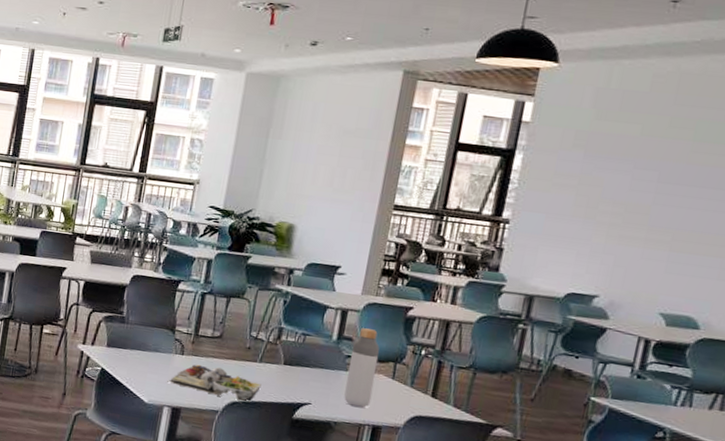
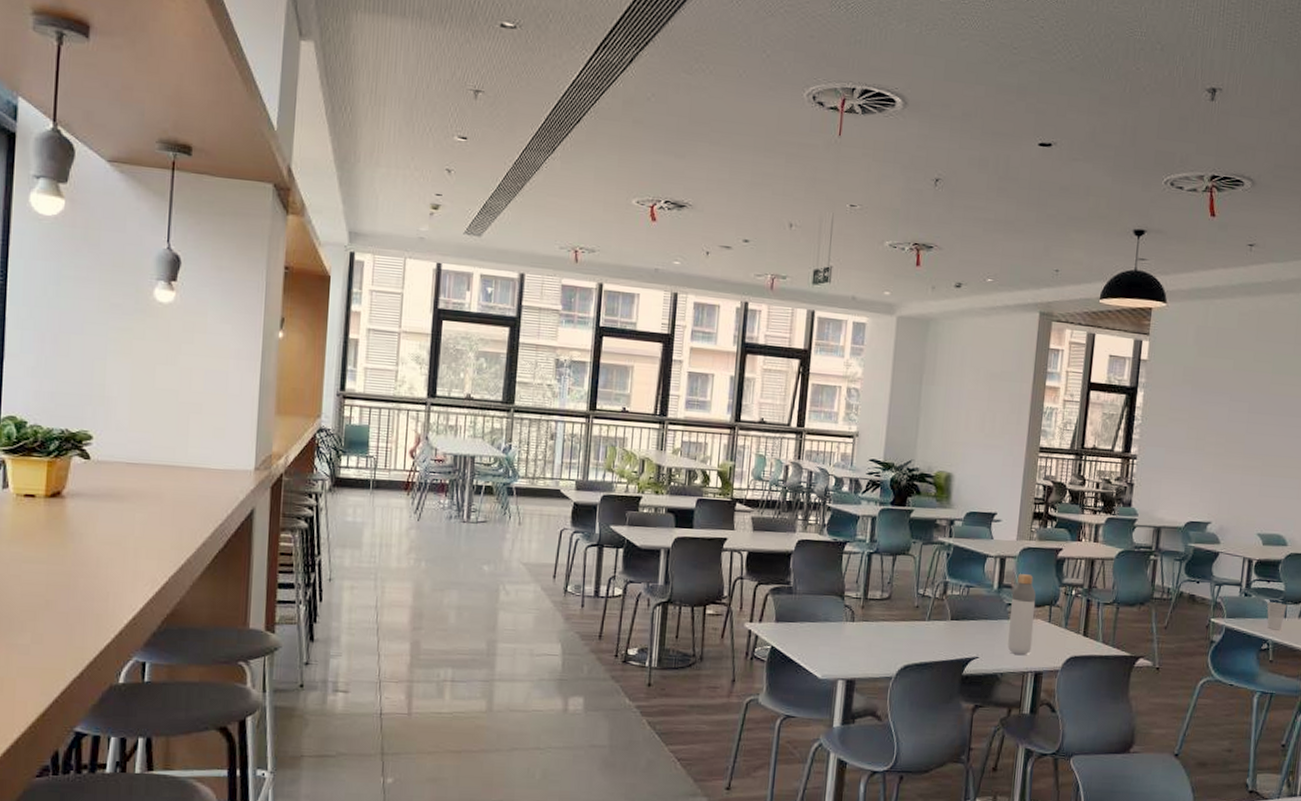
food tray: present [167,364,262,404] -> none [839,630,931,666]
cup: none [664,387,695,420] -> present [1267,602,1288,631]

